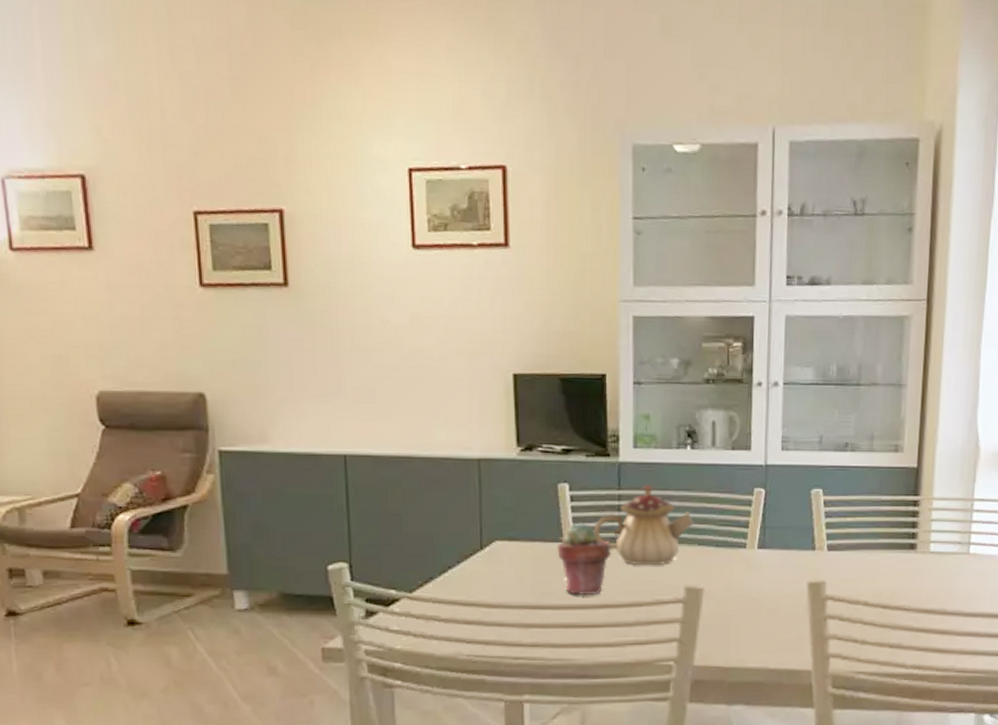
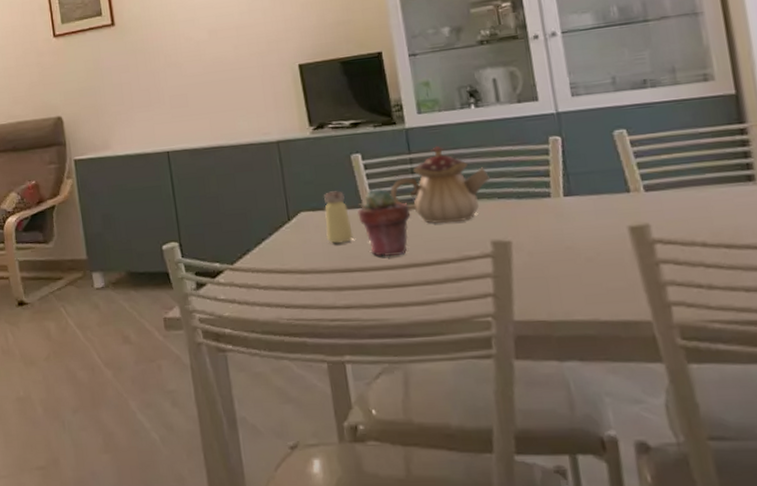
saltshaker: none [520,521,549,578] -> present [324,191,354,244]

